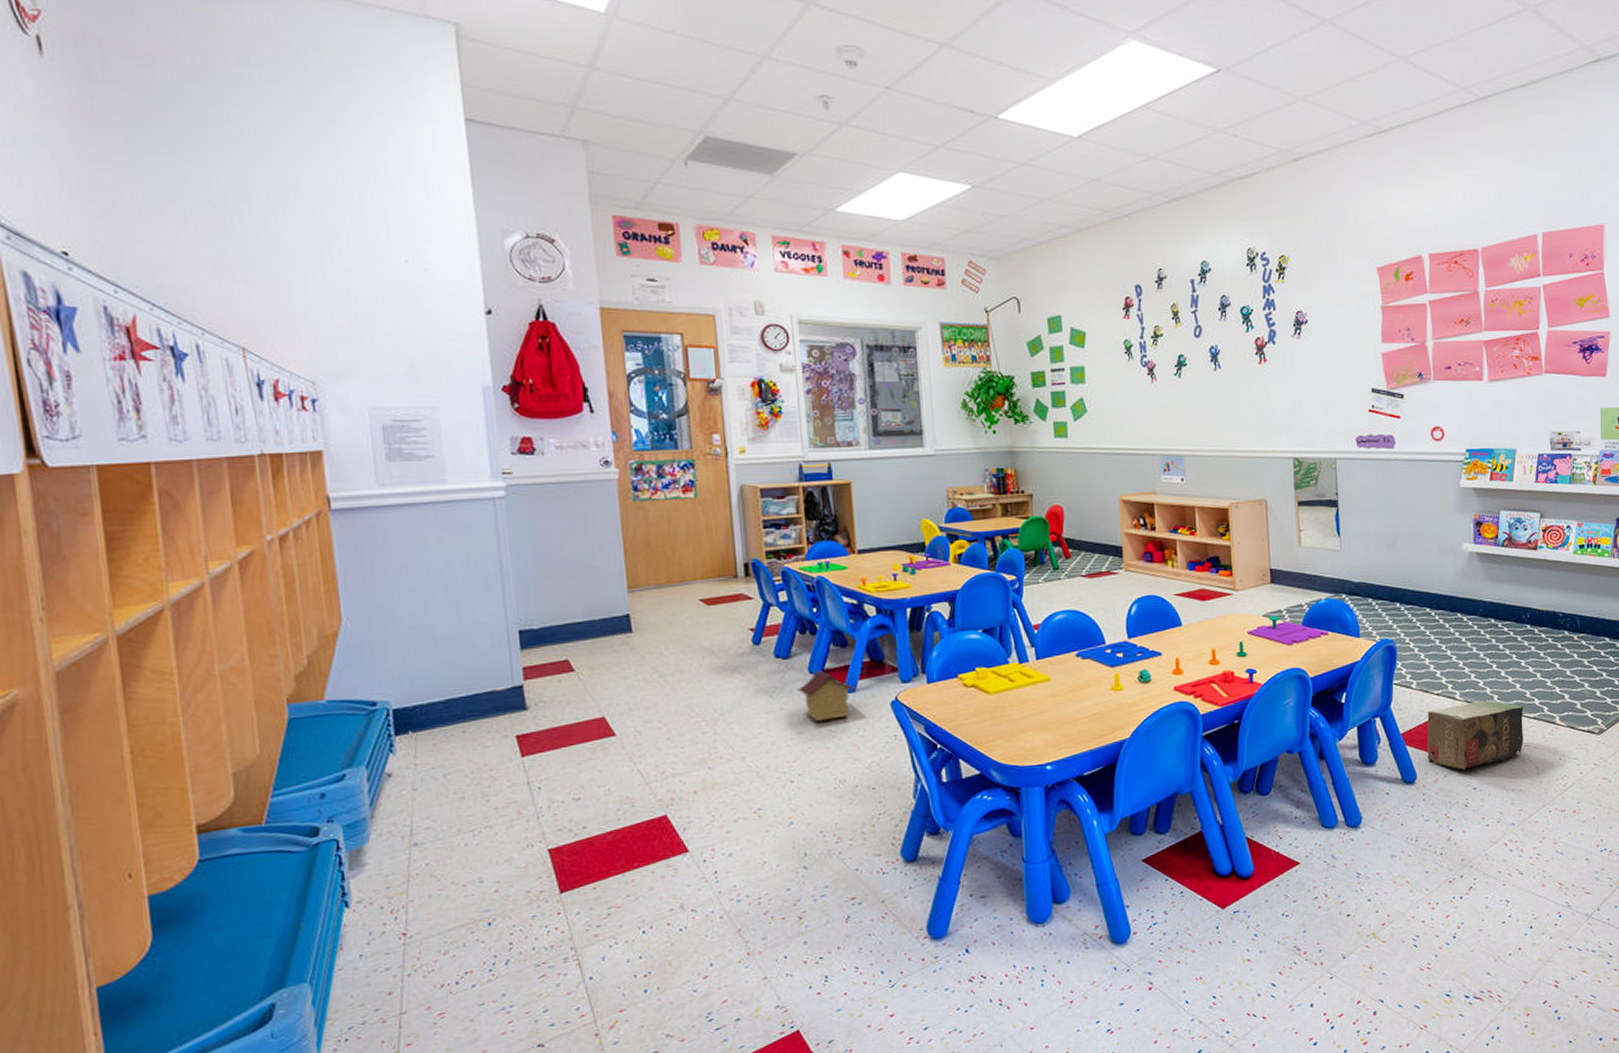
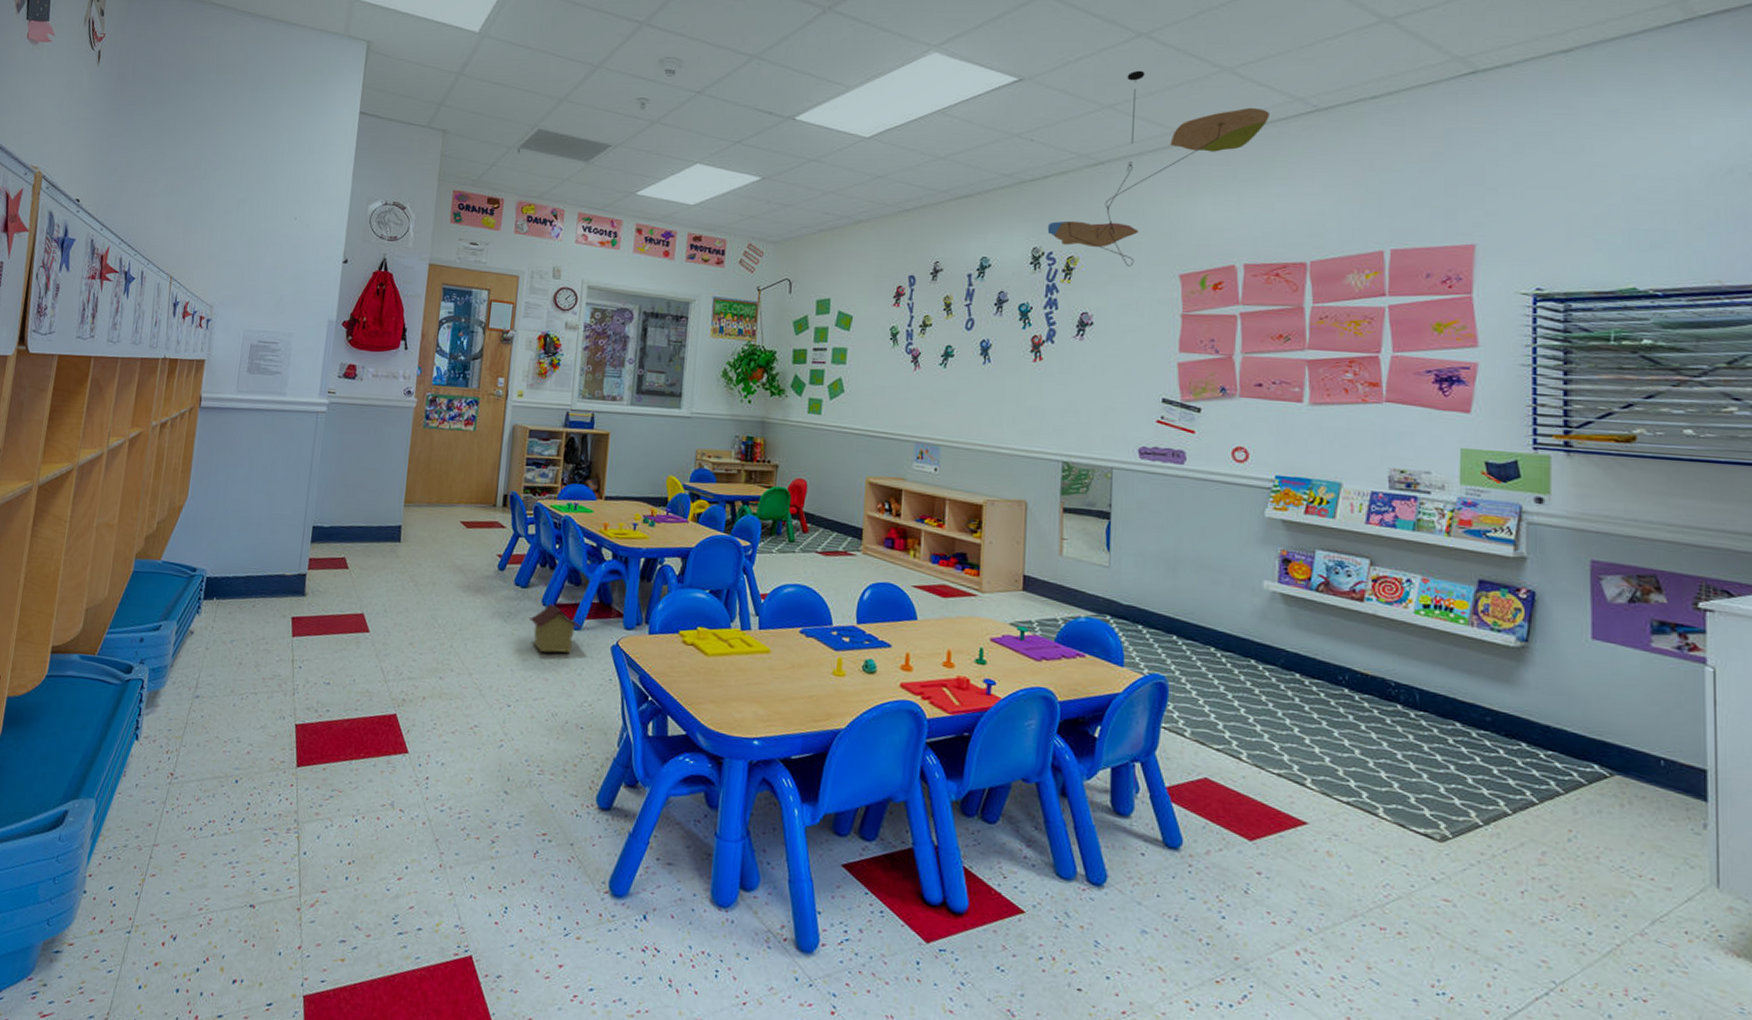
ceiling mobile: none [1258,59,1440,263] -> present [1047,70,1269,267]
cardboard box: present [1427,700,1524,770] -> none [1198,766,1334,848]

